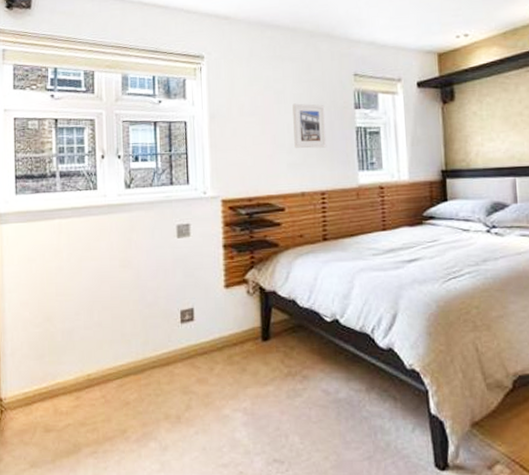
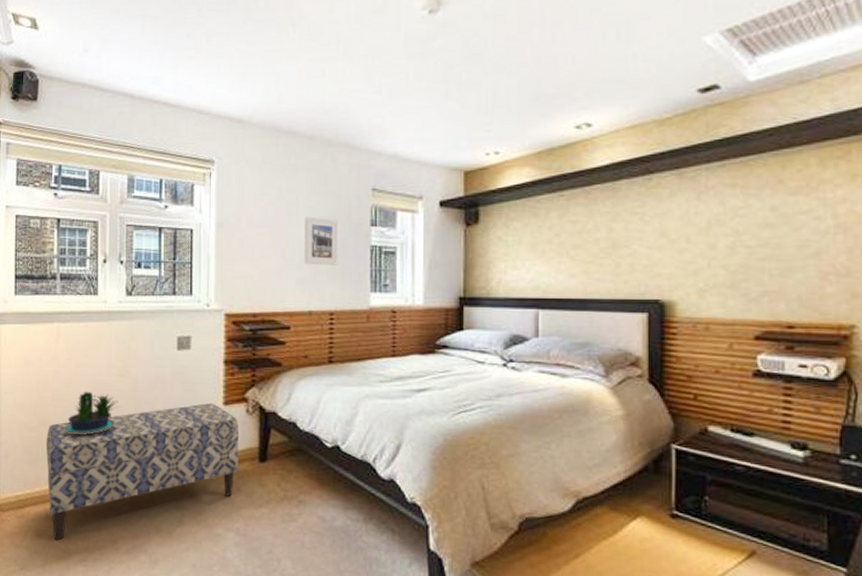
bench: none [52,287,242,435] -> present [46,403,239,541]
potted plant: none [69,284,124,328] -> present [64,391,121,435]

